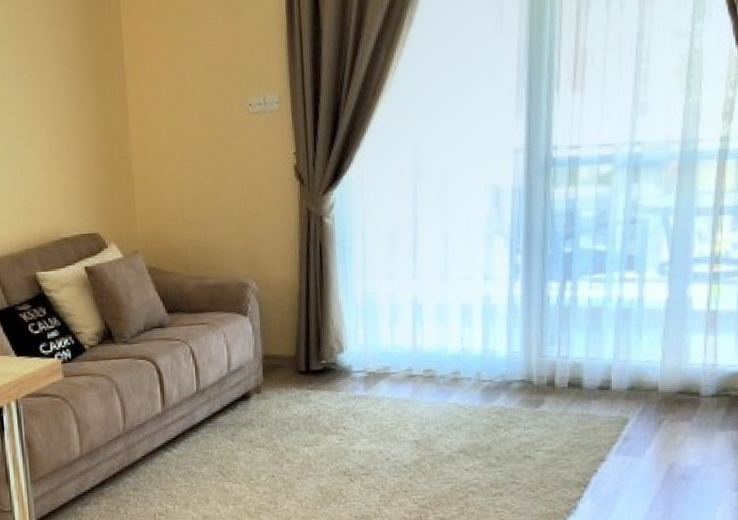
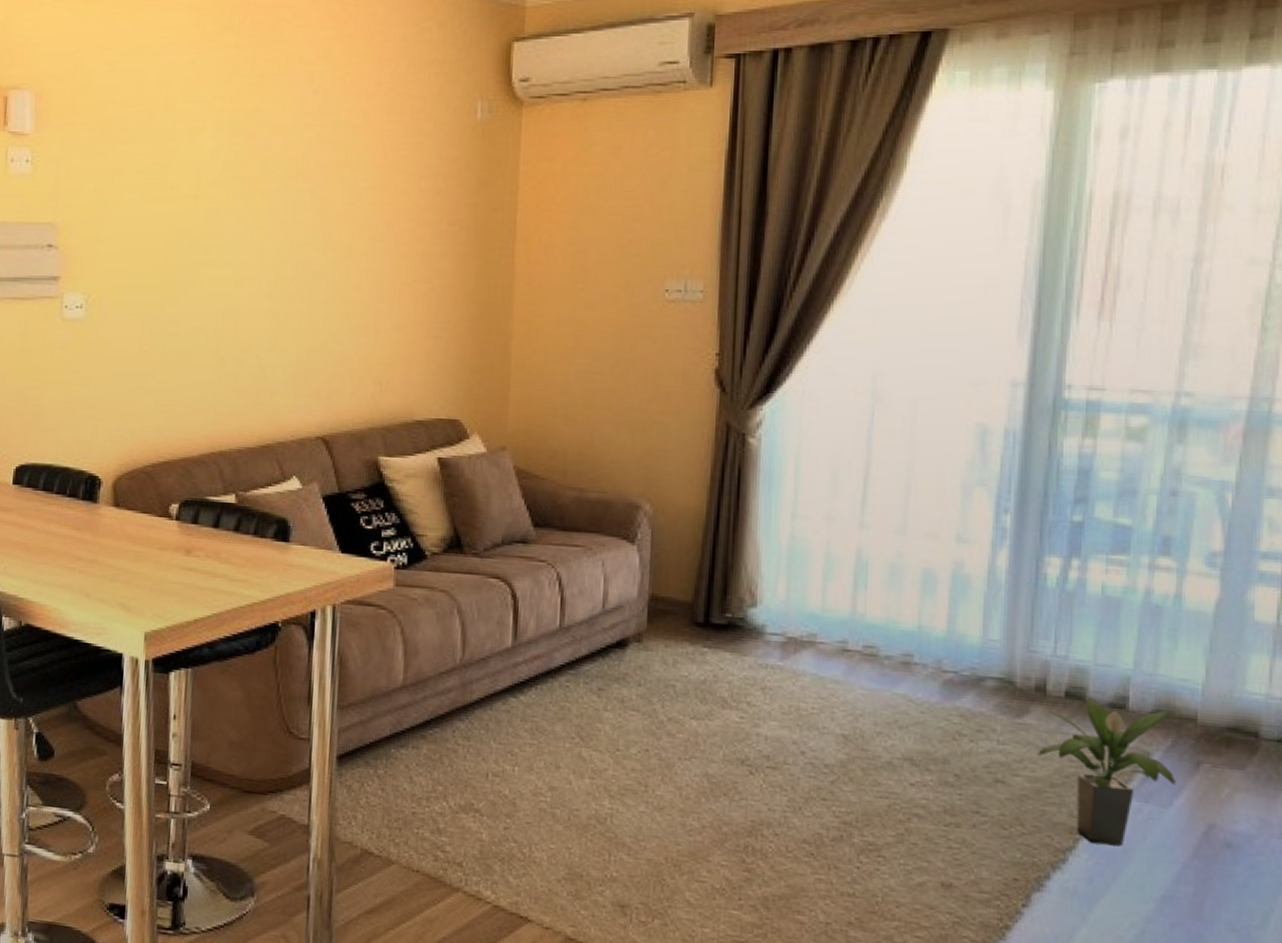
potted plant: none [552,384,646,492] -> present [1038,696,1176,847]

